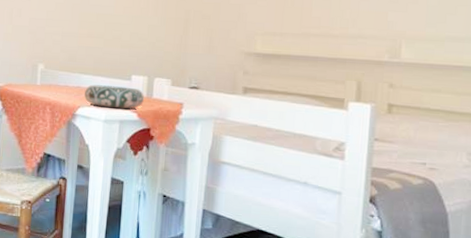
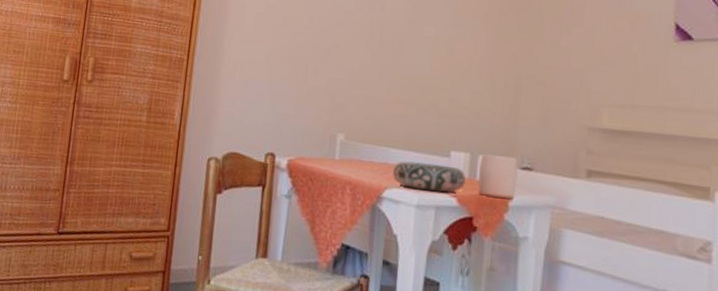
mug: none [154,76,187,113] -> present [478,153,518,199]

